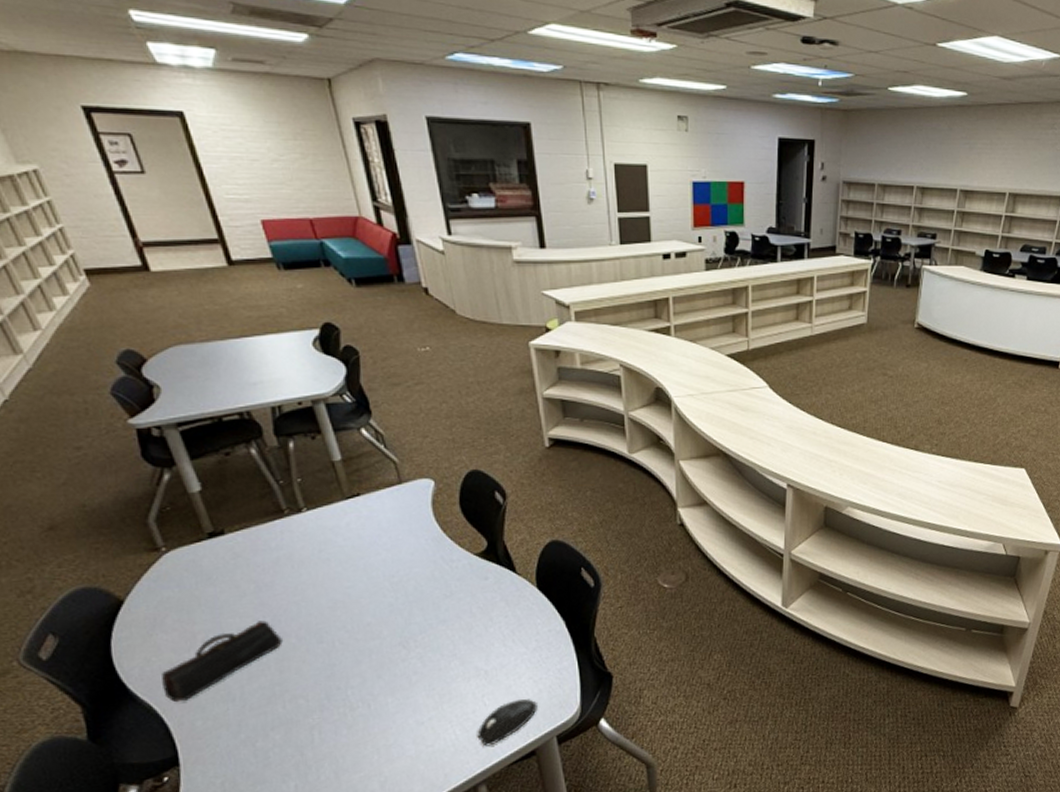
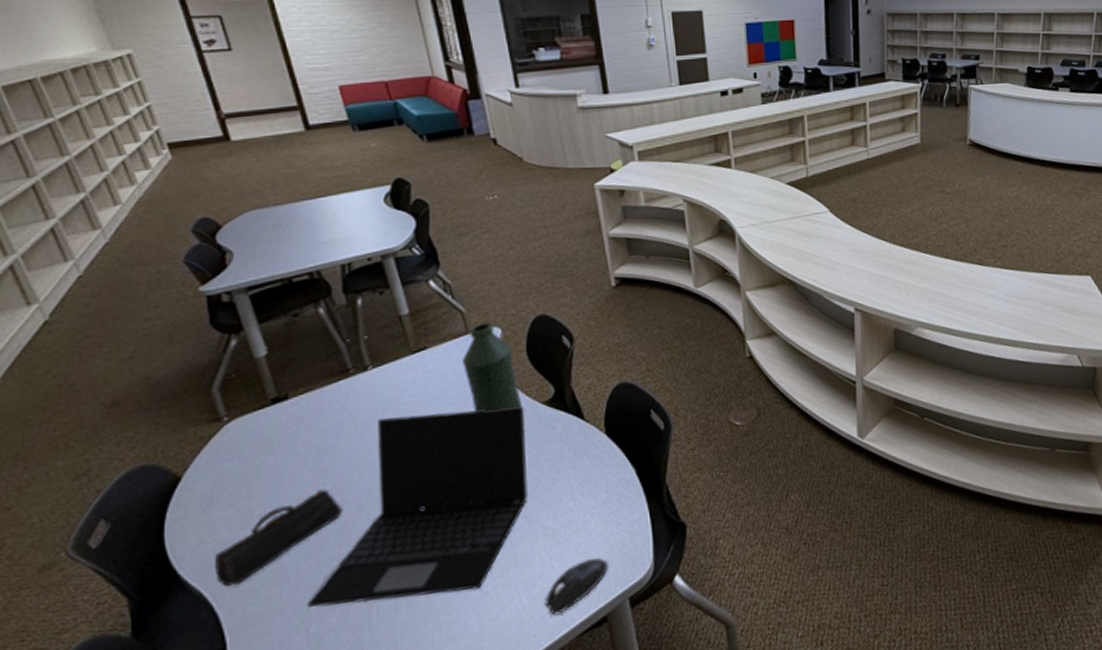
laptop: none [252,556,462,726] -> present [307,406,529,608]
bottle: none [396,474,456,559] -> present [463,323,523,412]

